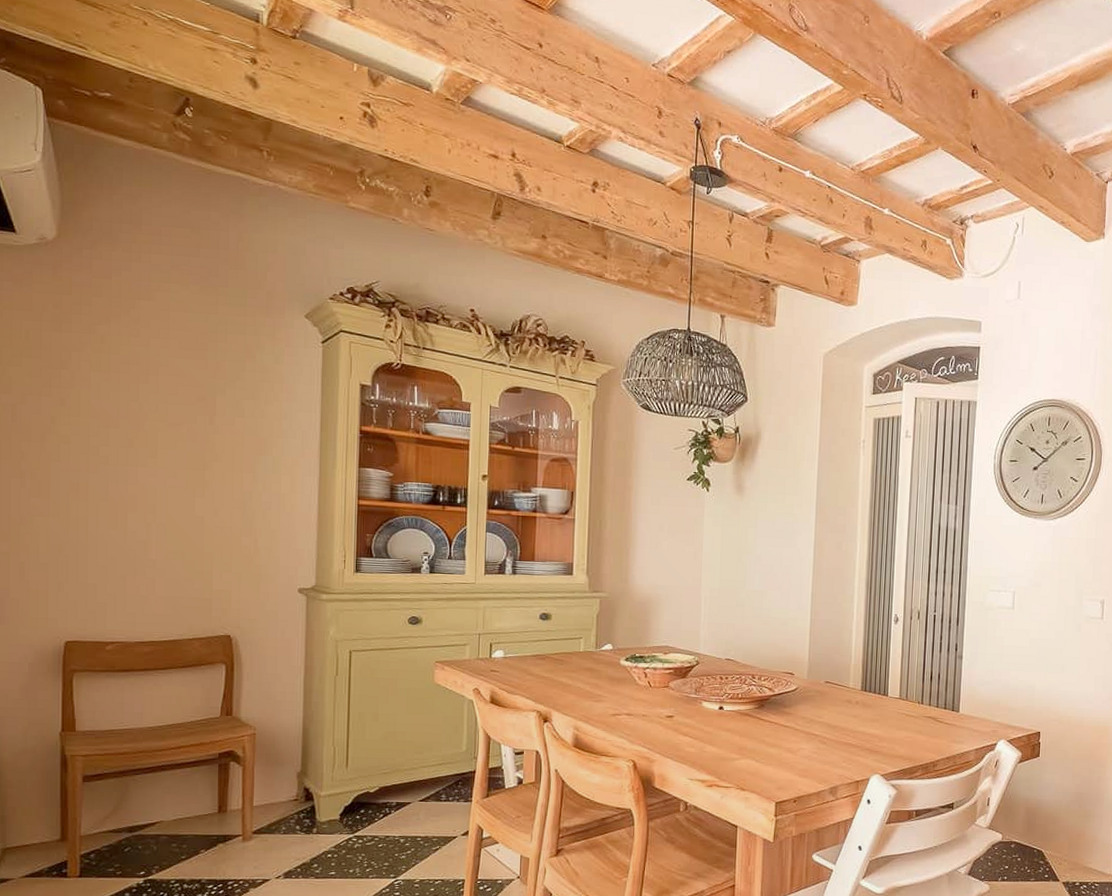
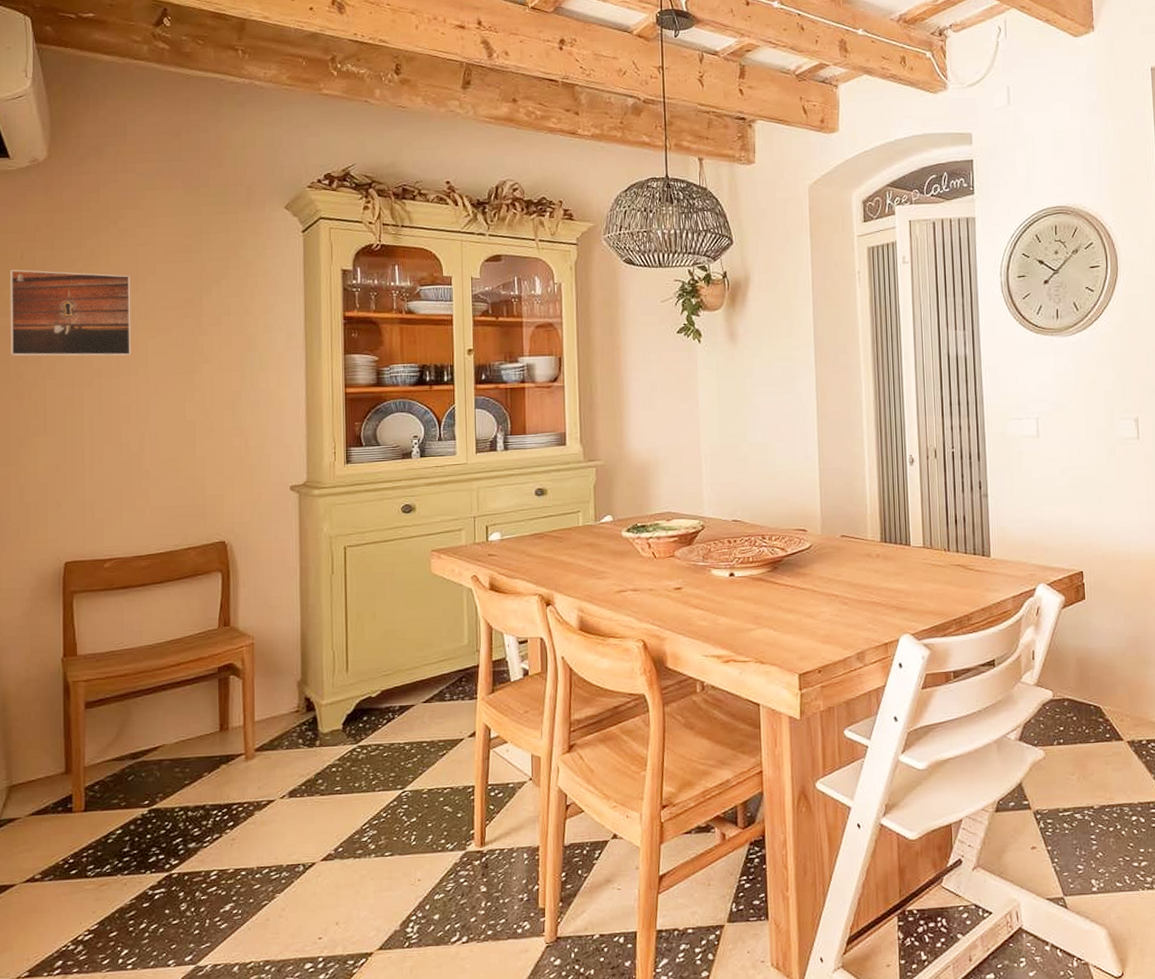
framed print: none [12,347,142,446] -> present [9,269,132,357]

